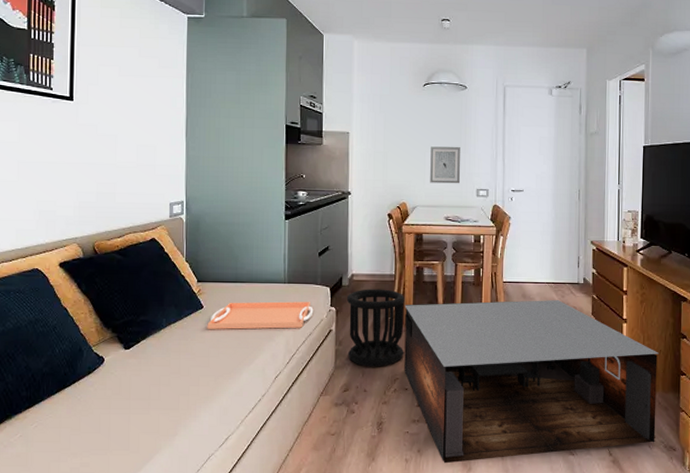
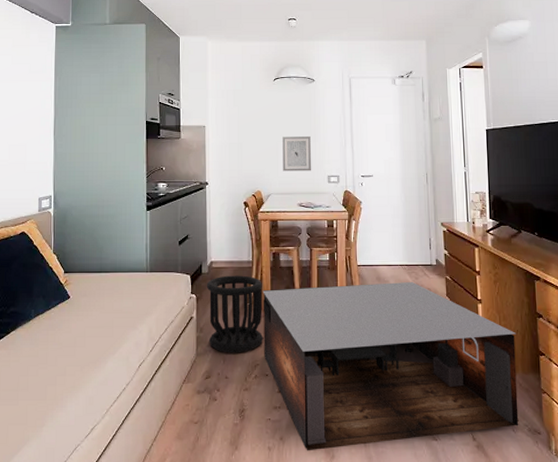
serving tray: present [207,301,314,330] -> none [73,290,175,319]

